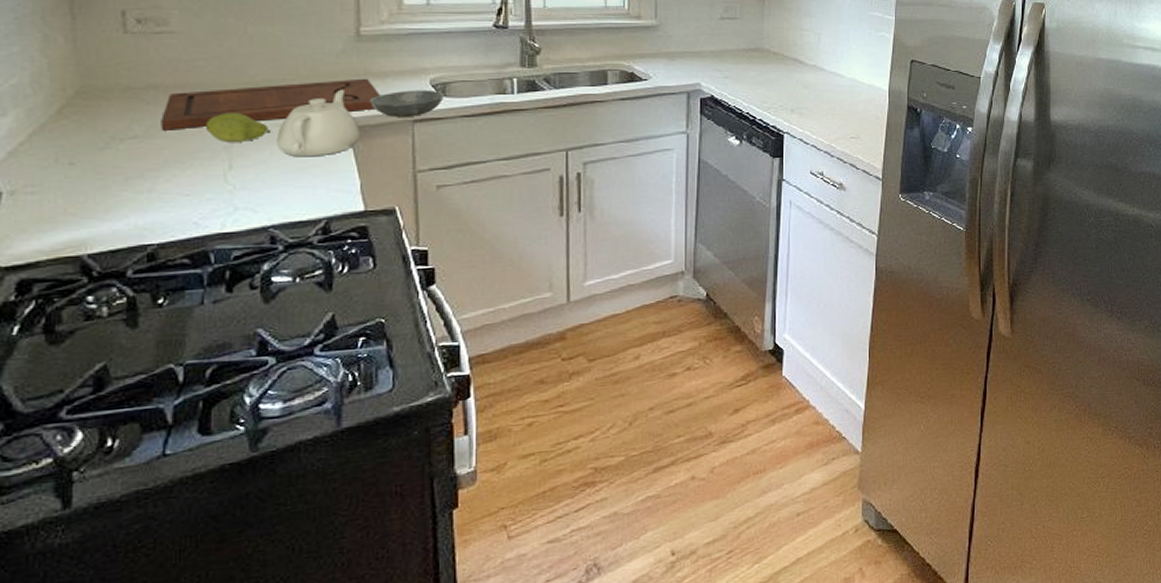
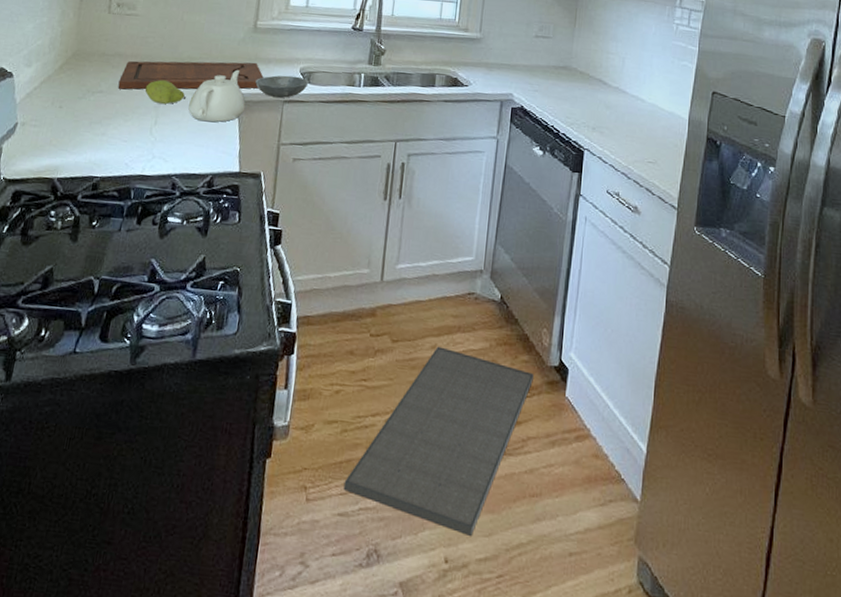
doormat: none [550,355,748,526] -> present [343,346,534,536]

